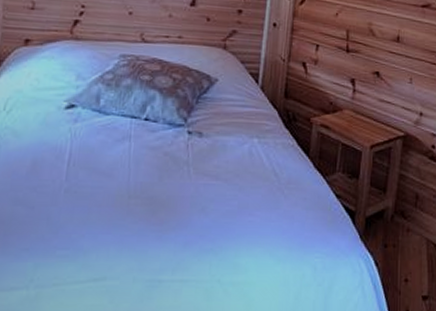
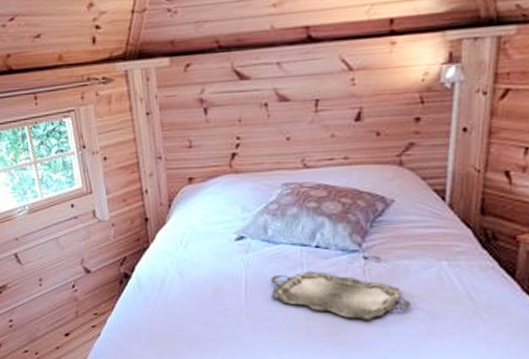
serving tray: none [94,144,226,197] -> present [270,271,411,321]

